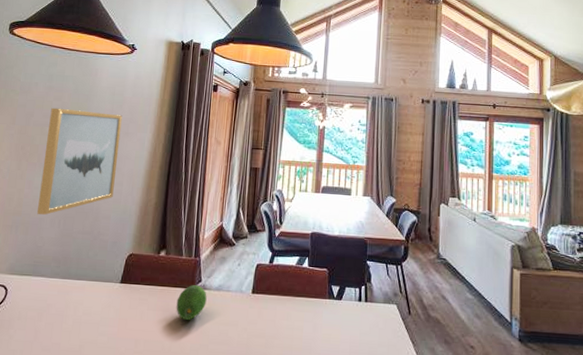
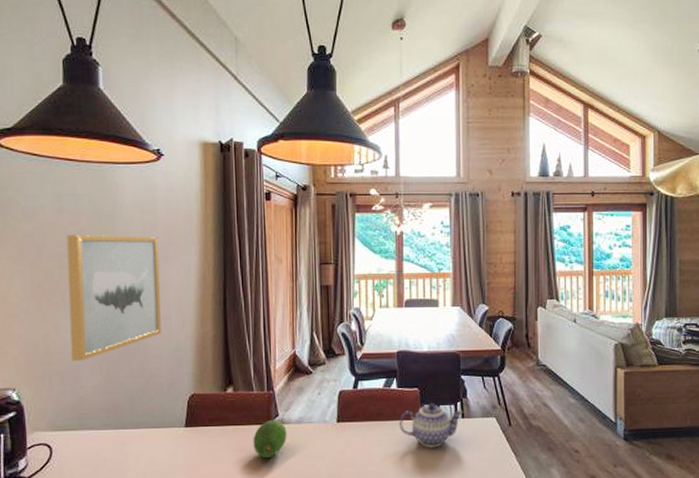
teapot: none [307,284,367,329] -> present [399,403,464,448]

